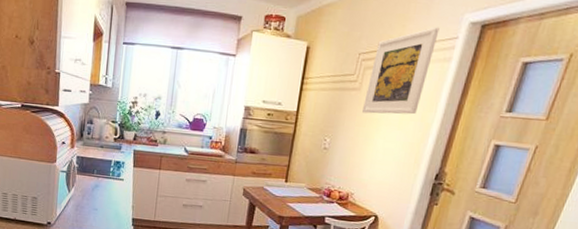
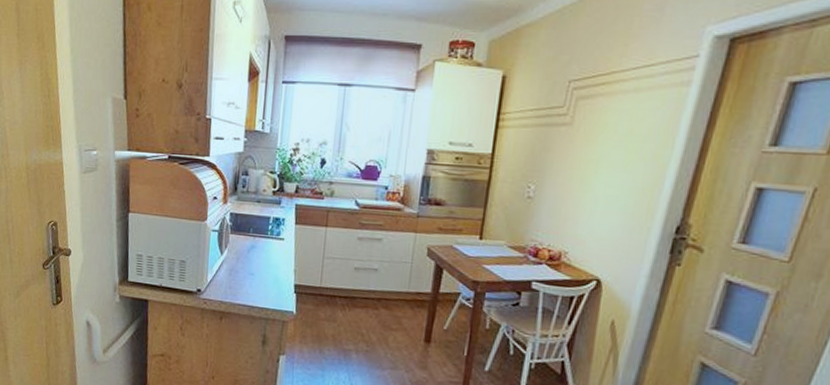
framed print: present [362,27,440,115] -> none [576,44,674,154]

